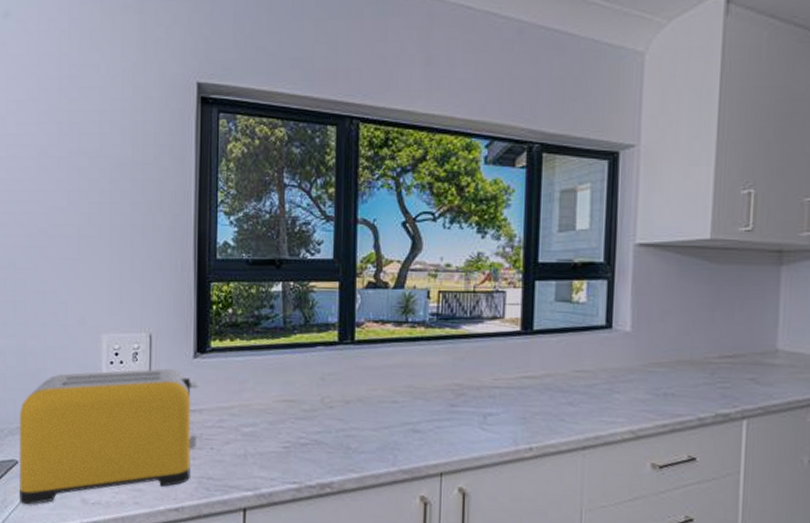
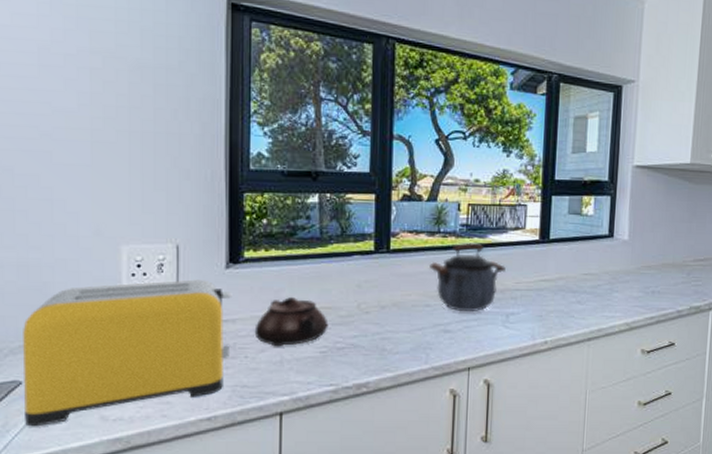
teapot: none [220,387,292,440] -> present [254,296,328,347]
kettle: none [397,333,482,411] -> present [429,242,506,312]

